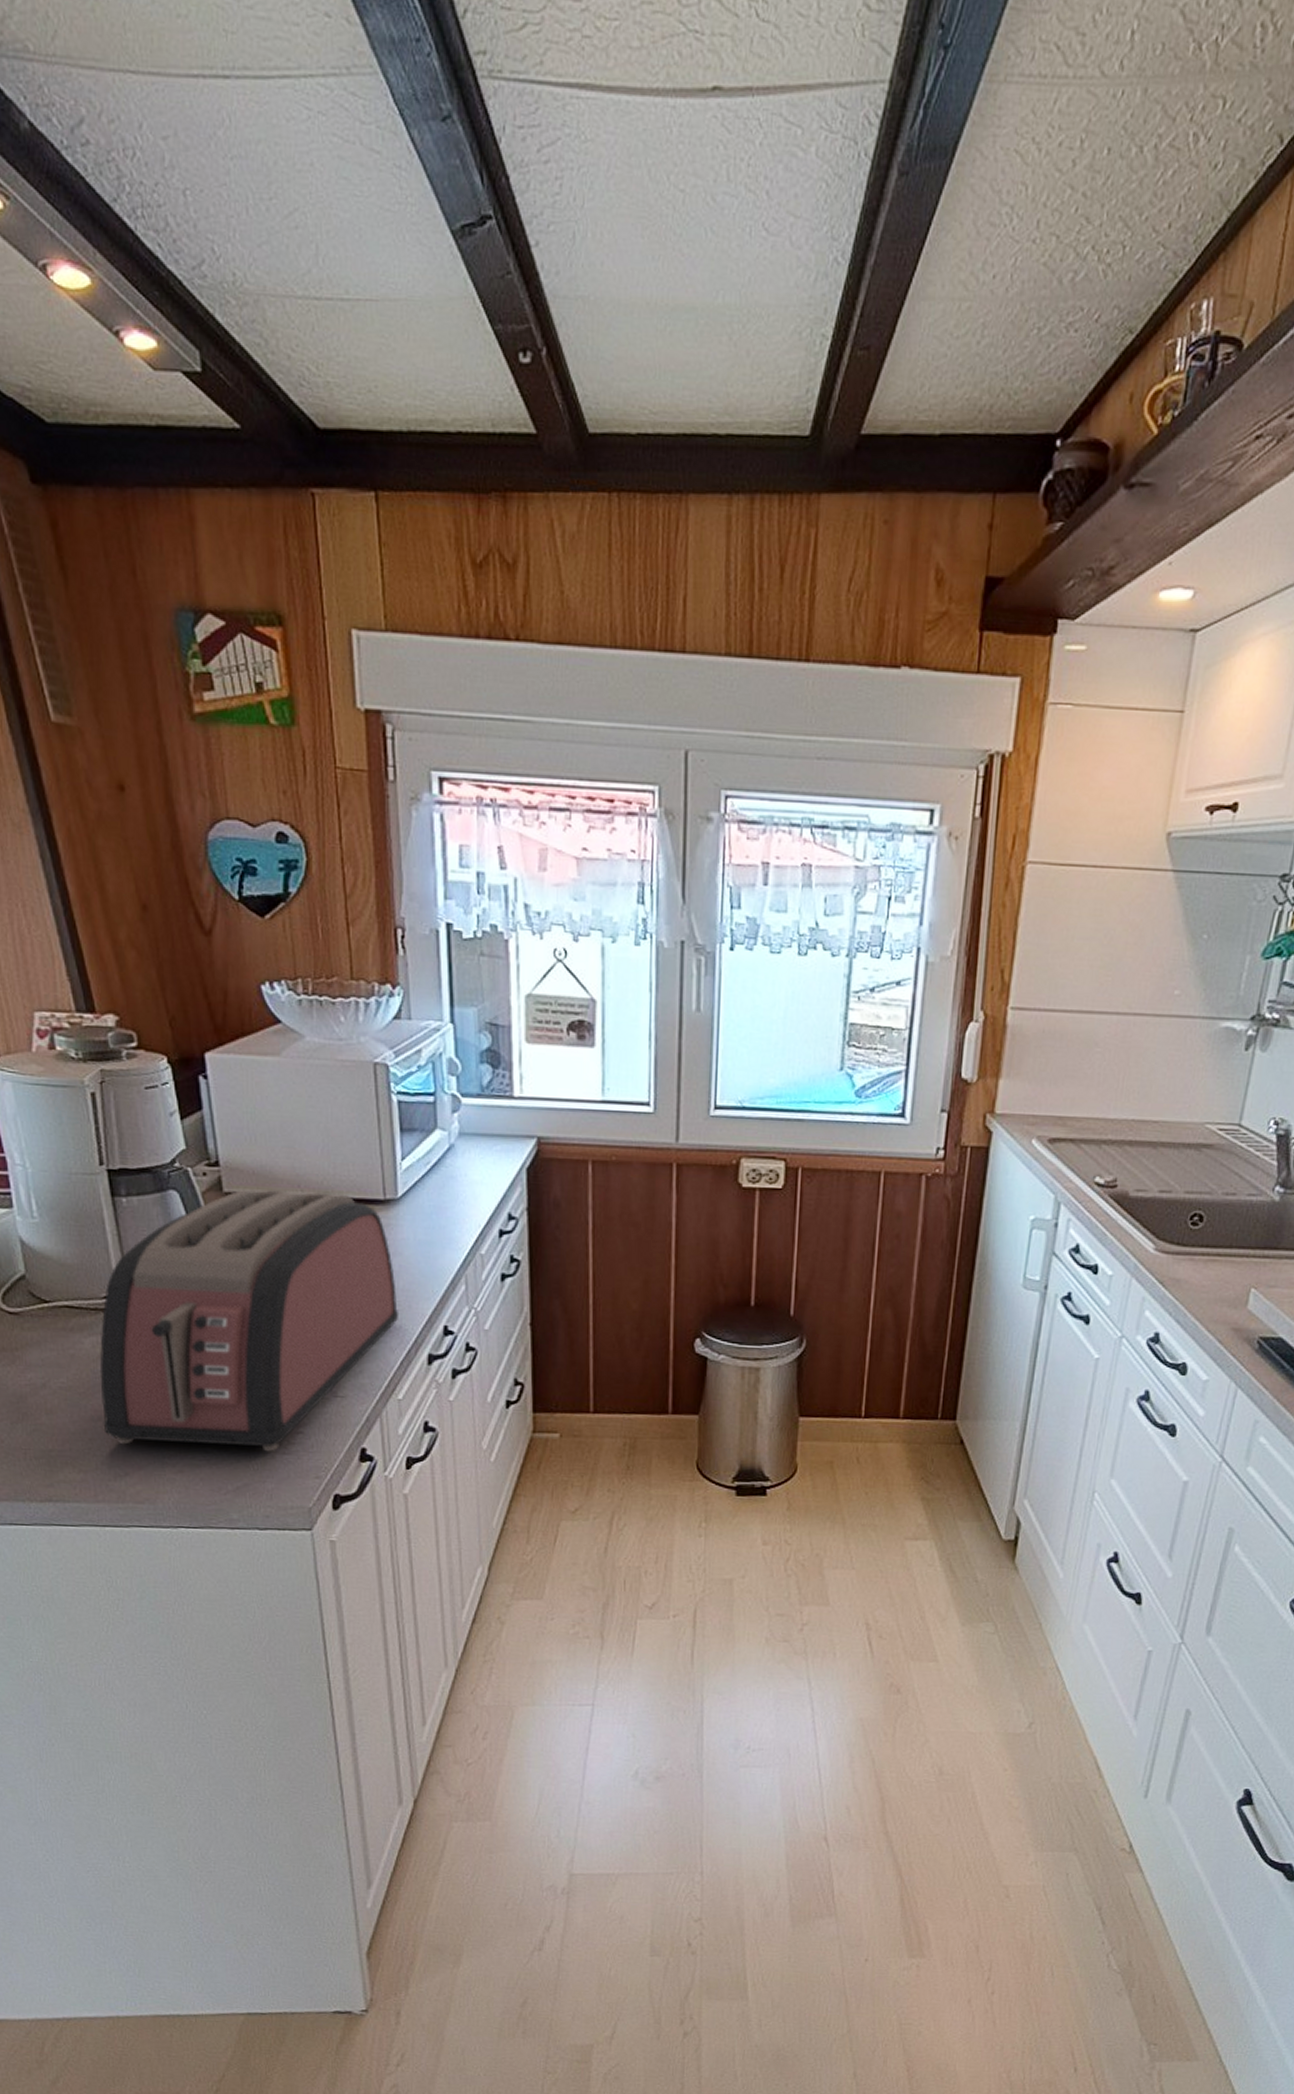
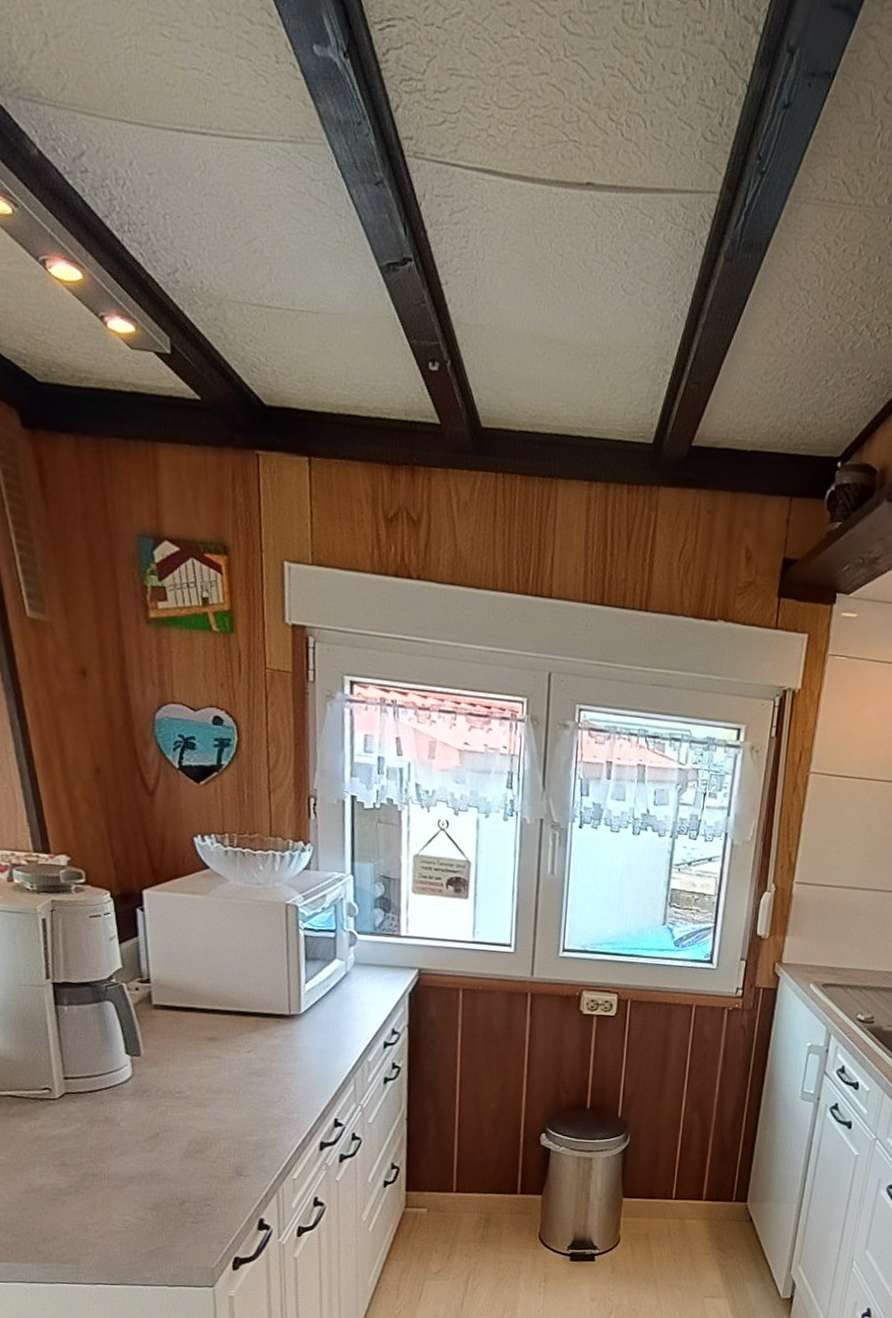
toaster: present [100,1189,400,1452] -> none [36,1002,298,1221]

